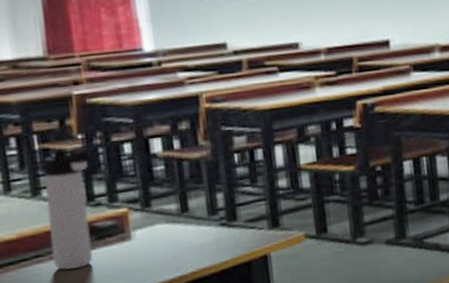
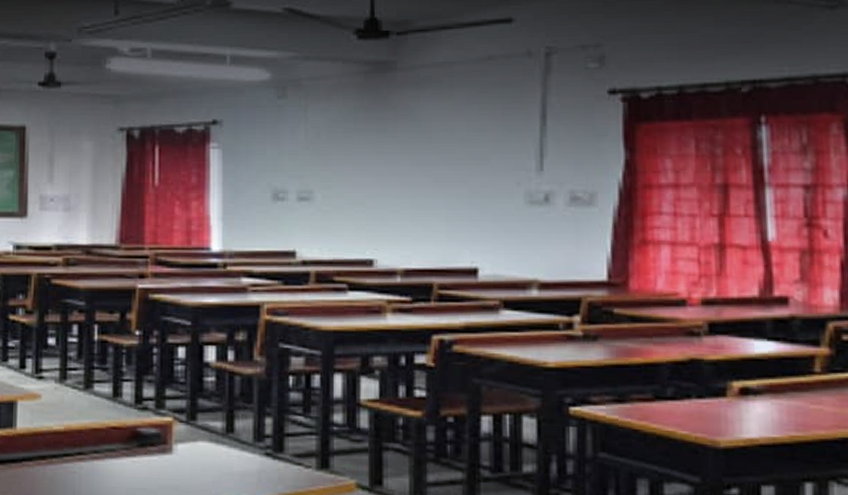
thermos bottle: present [43,150,94,270] -> none [93,344,146,474]

